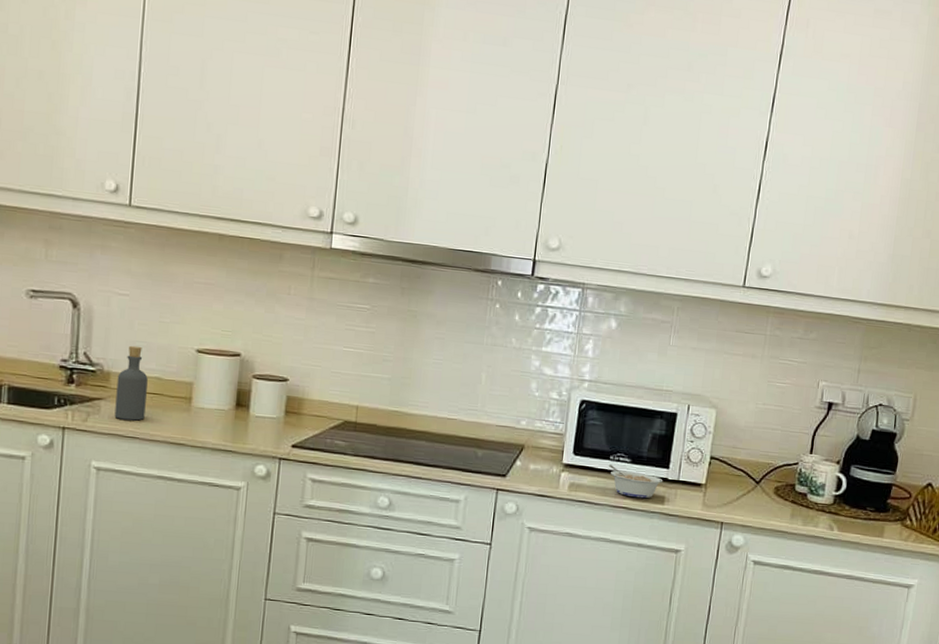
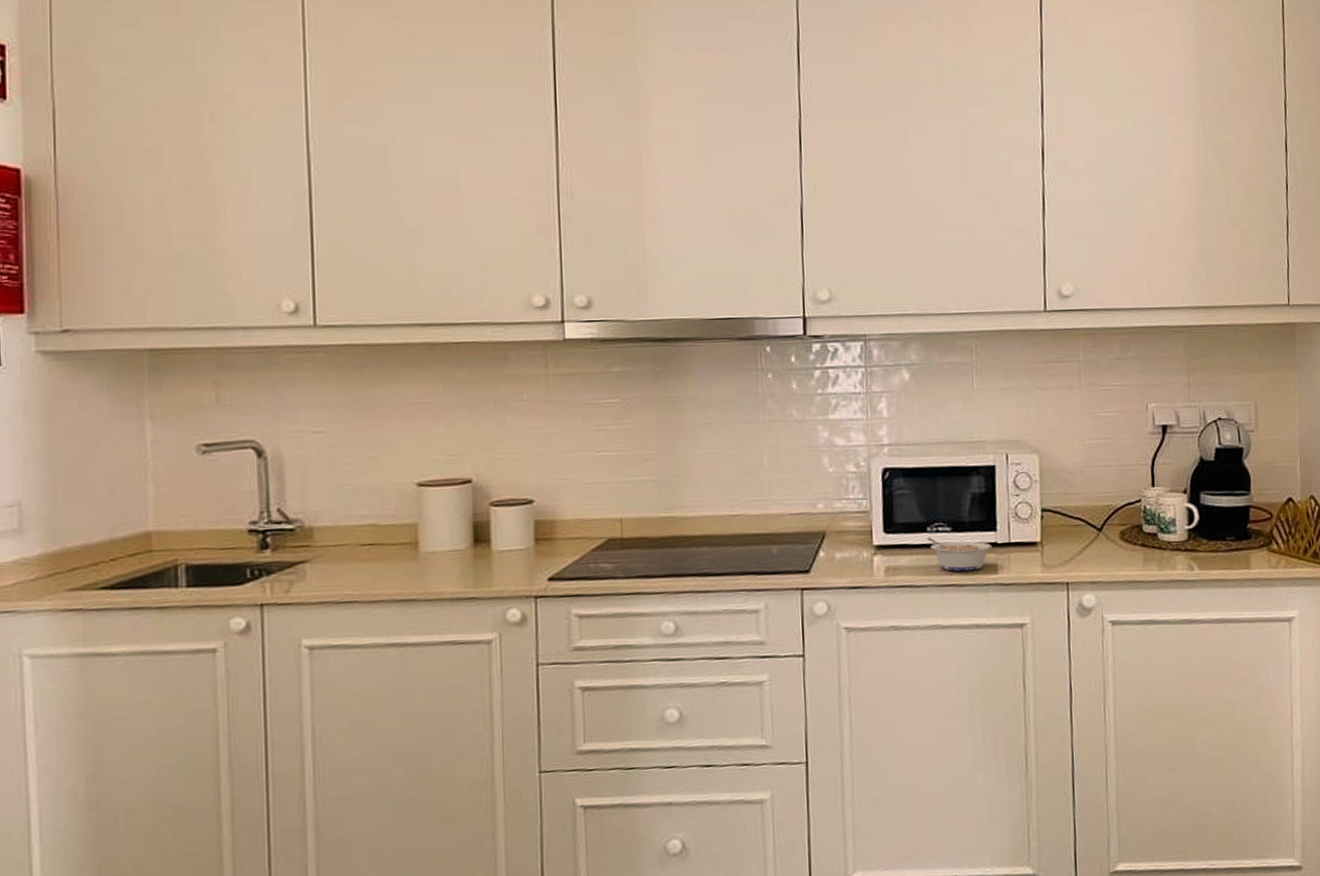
bottle: present [114,345,148,421] -> none [323,490,362,583]

